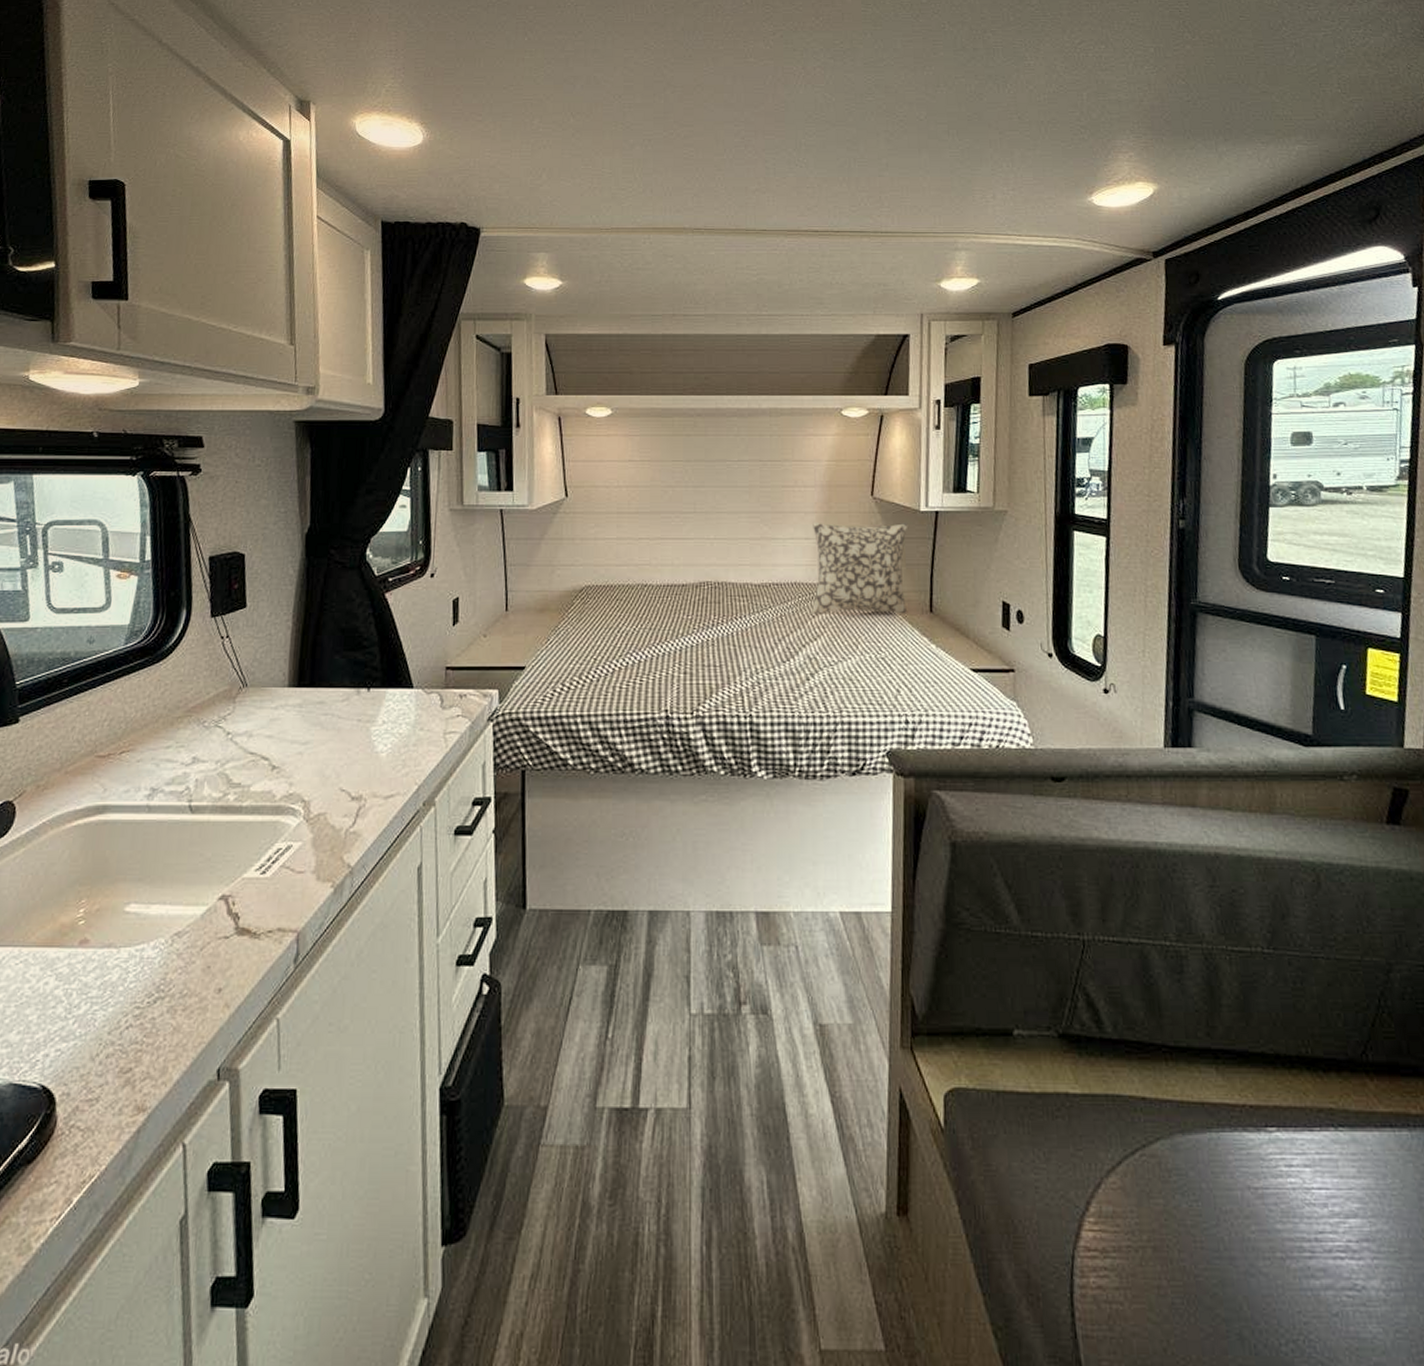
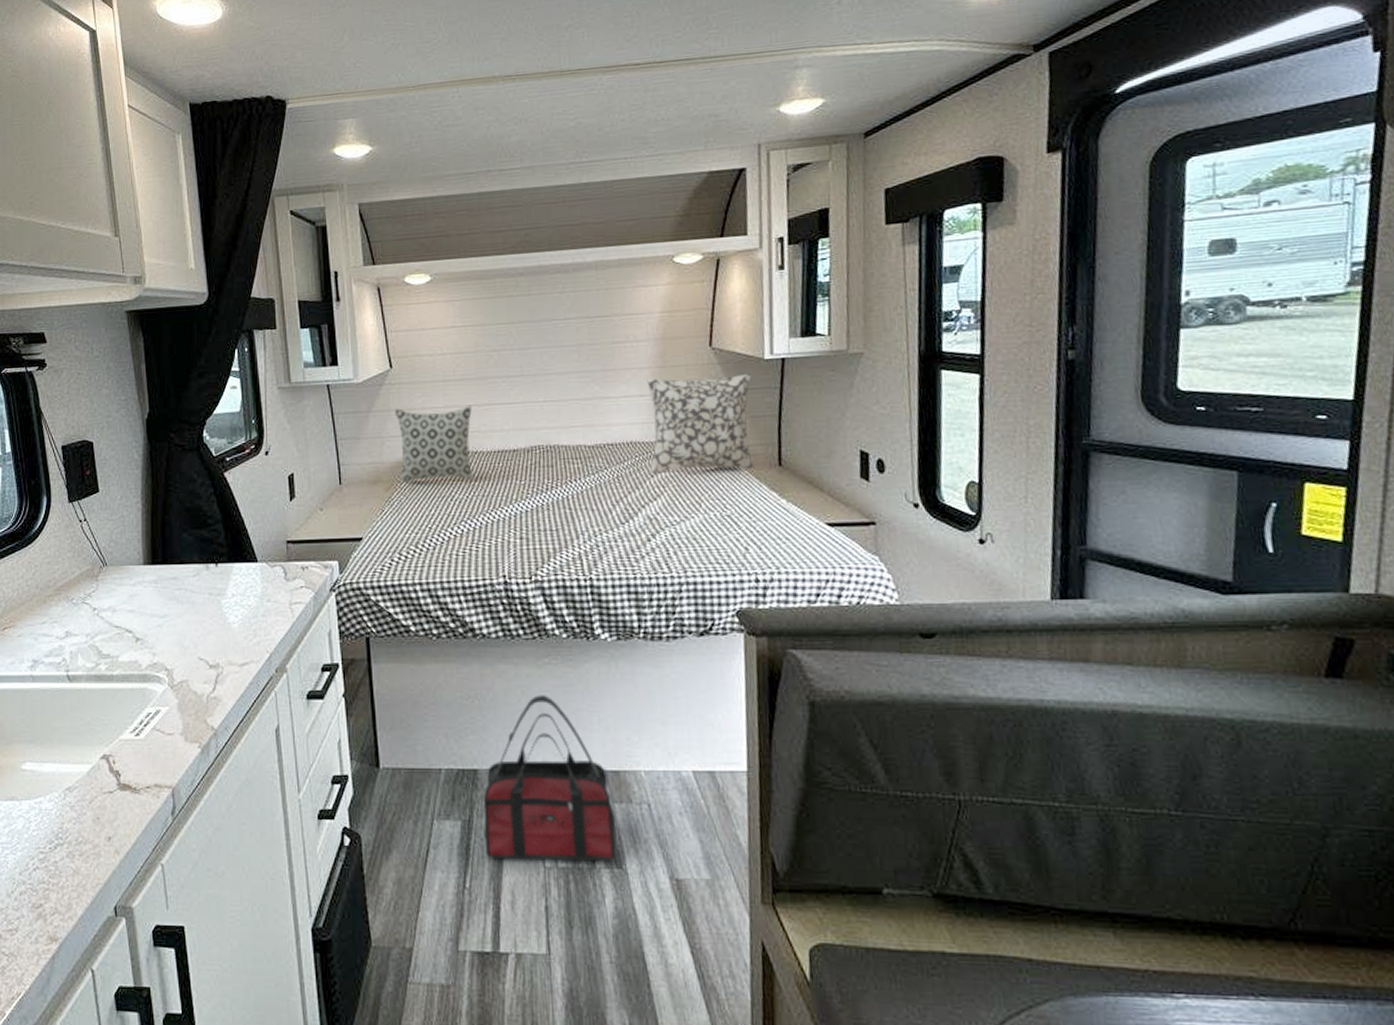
pillow: none [567,538,645,614] -> present [395,404,475,484]
duffel bag: none [630,833,765,1007] -> present [483,695,617,862]

